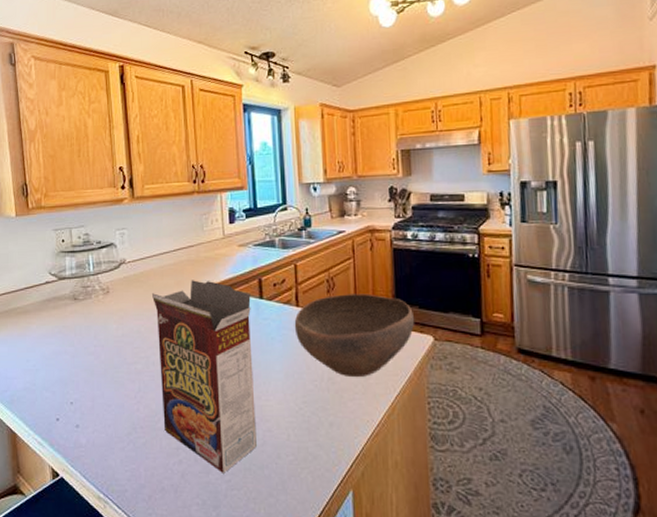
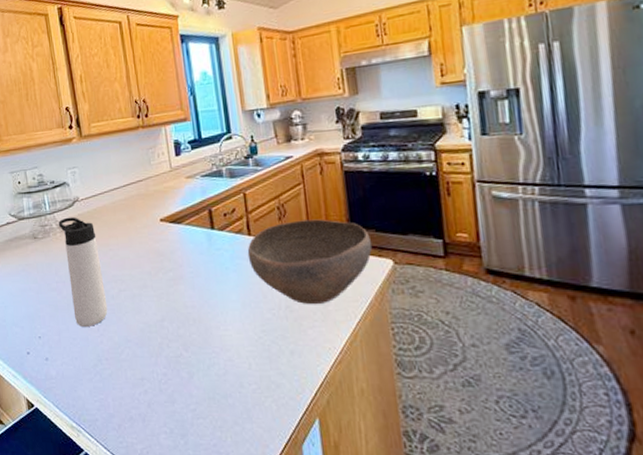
thermos bottle: none [102,279,147,394] -> present [59,217,108,328]
cereal box: present [152,280,257,473] -> none [106,214,219,402]

